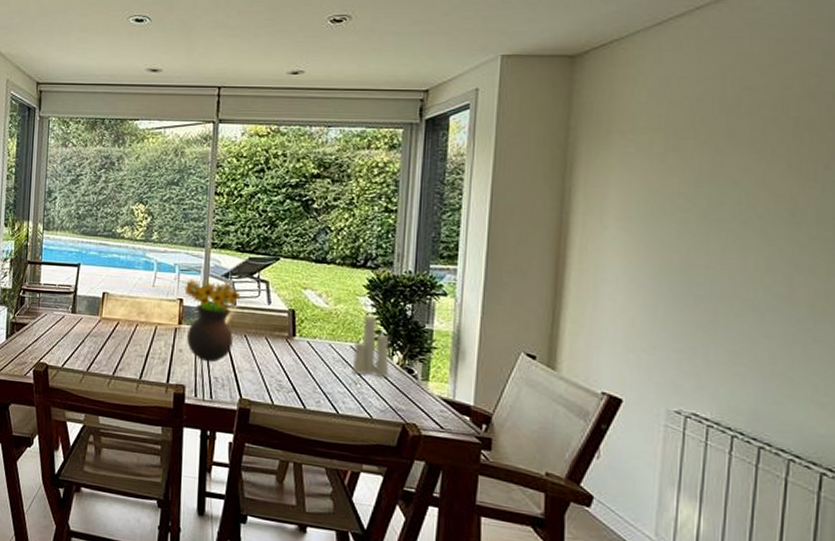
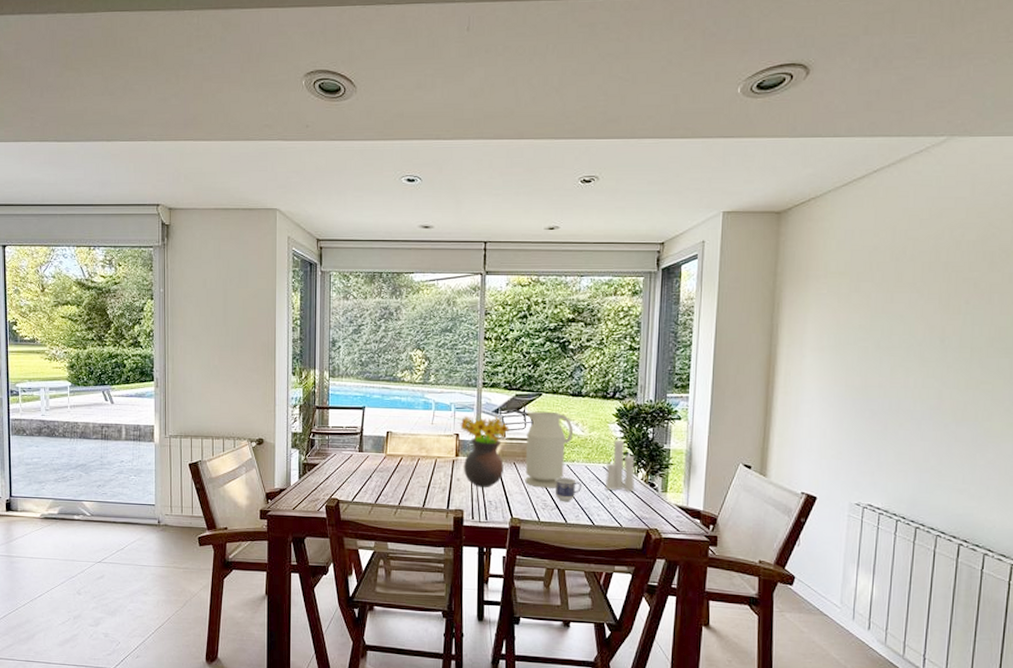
water jug: none [257,277,317,368] -> present [525,411,574,488]
cup: none [292,355,324,385] -> present [555,477,581,503]

